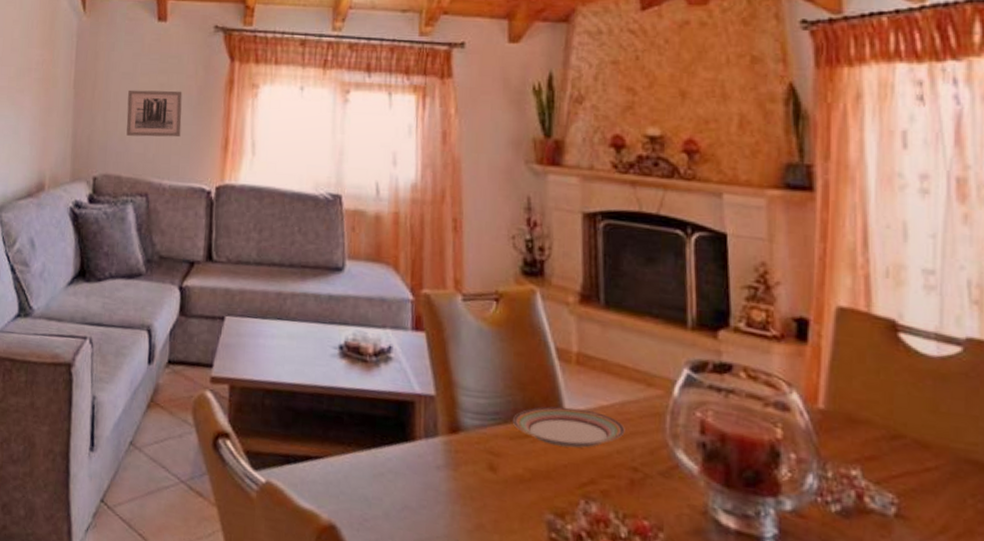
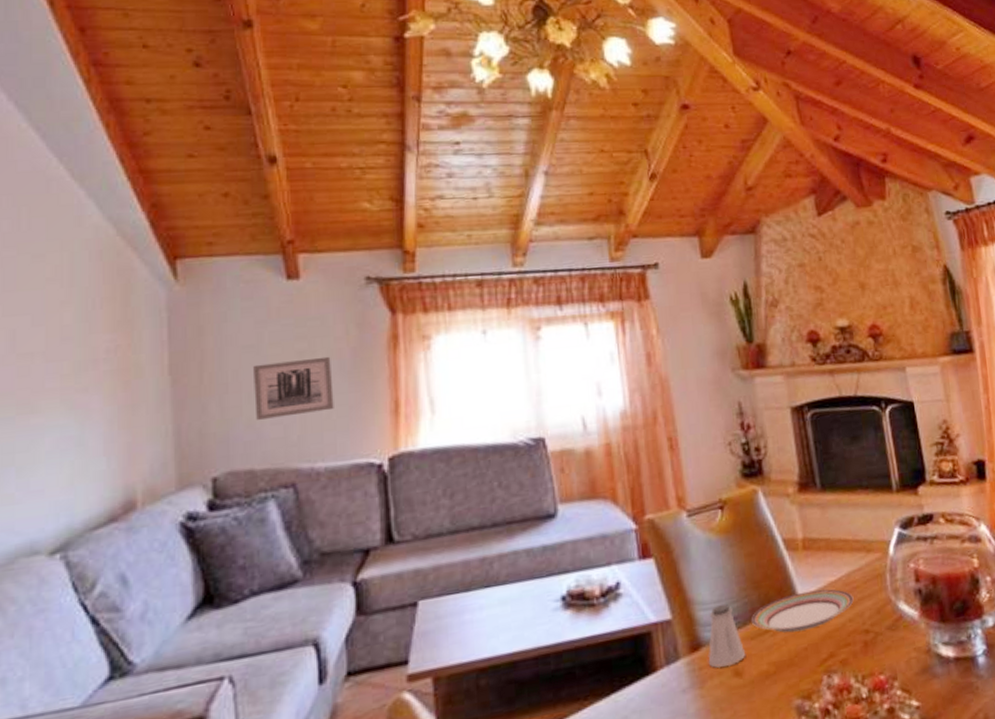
saltshaker: none [465,396,503,458] -> present [708,604,746,668]

